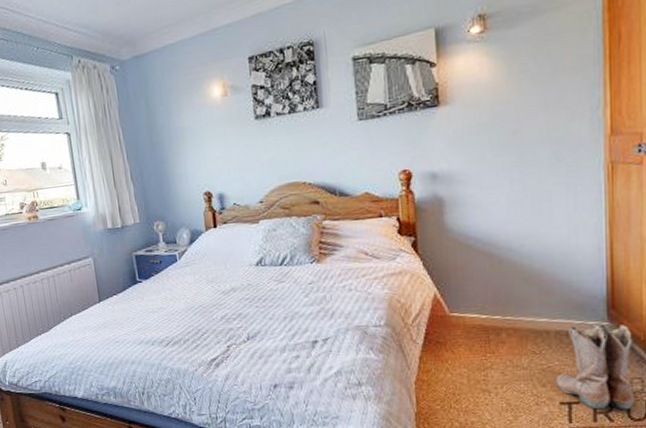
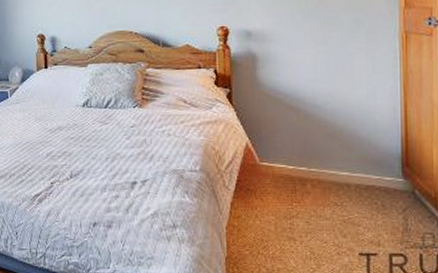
boots: present [555,324,635,410] -> none [355,181,427,264]

